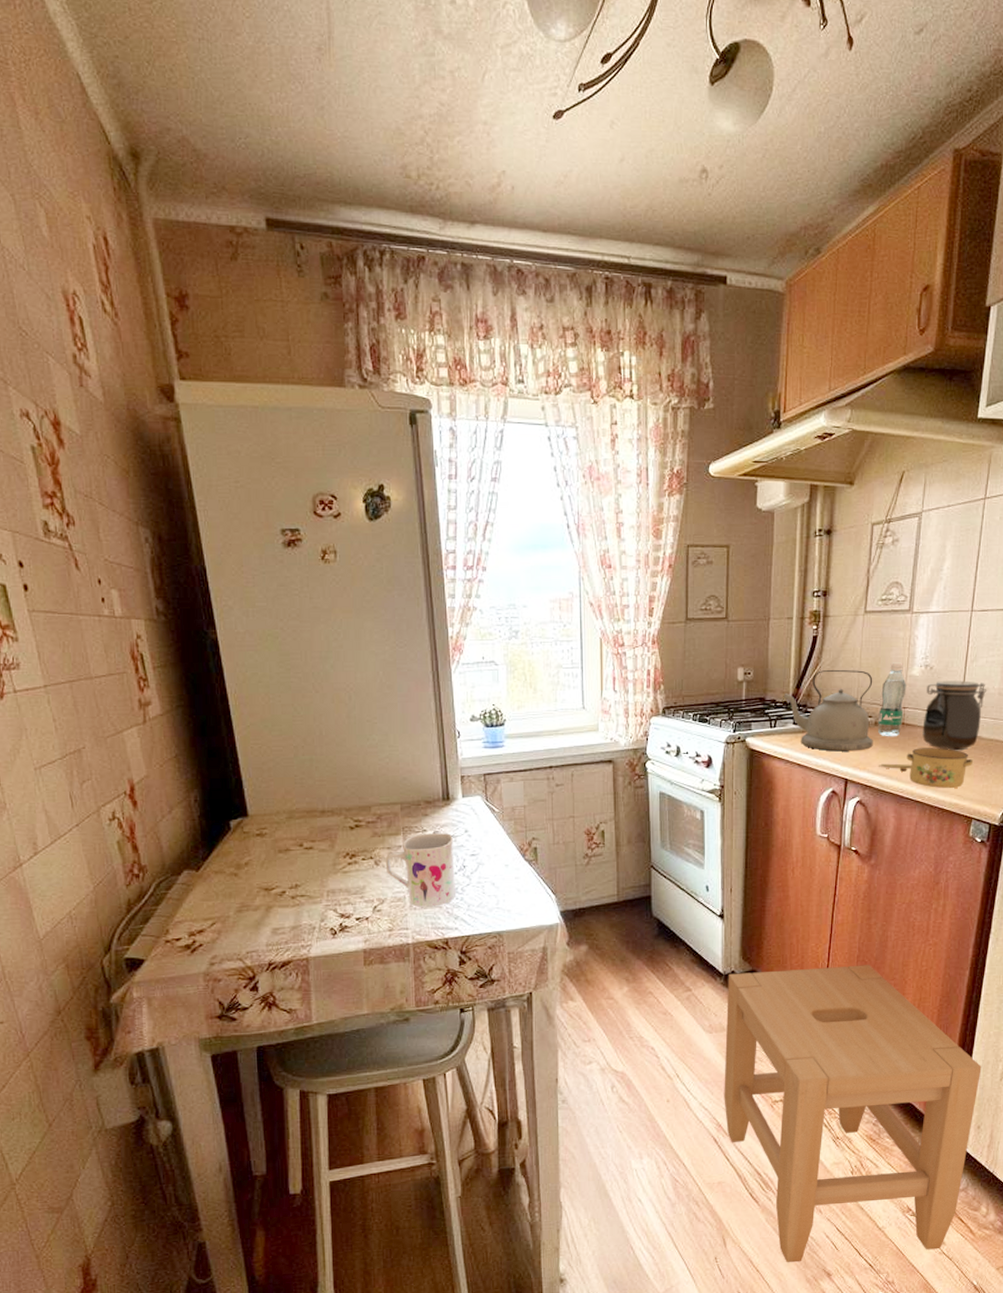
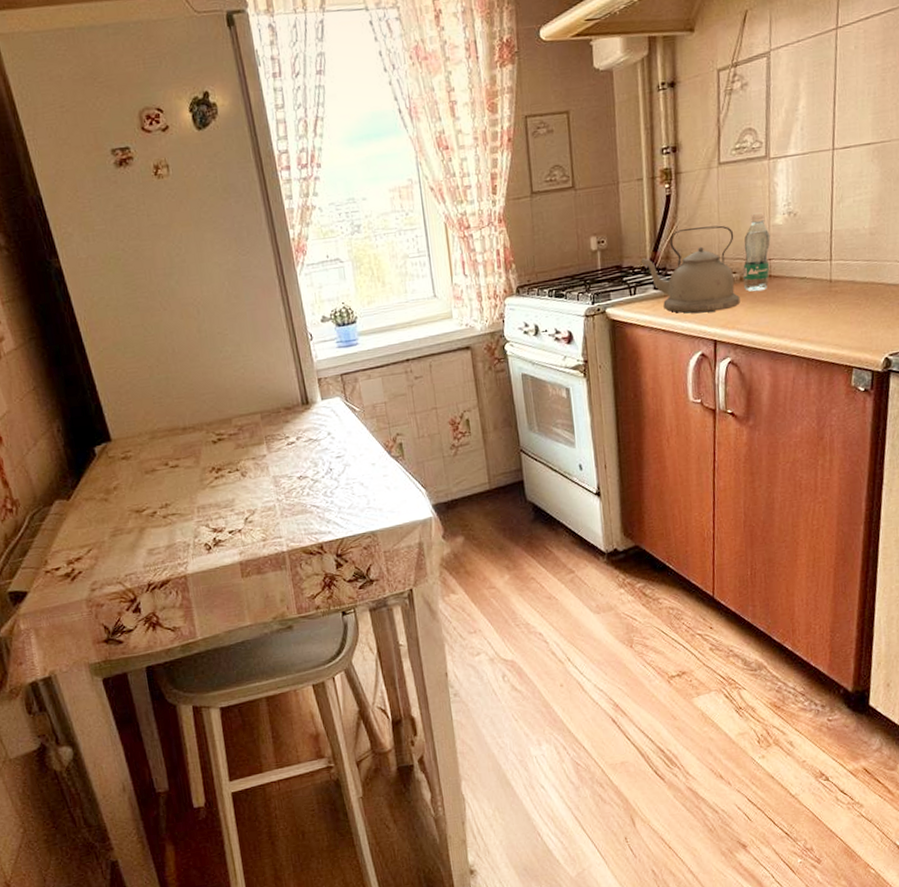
mug: present [385,833,457,907] -> none [251,437,326,515]
stool: present [724,965,982,1263] -> none [610,529,886,838]
cooking pot: present [879,748,974,789] -> none [748,297,849,340]
jar: present [922,680,987,750] -> none [791,223,857,299]

